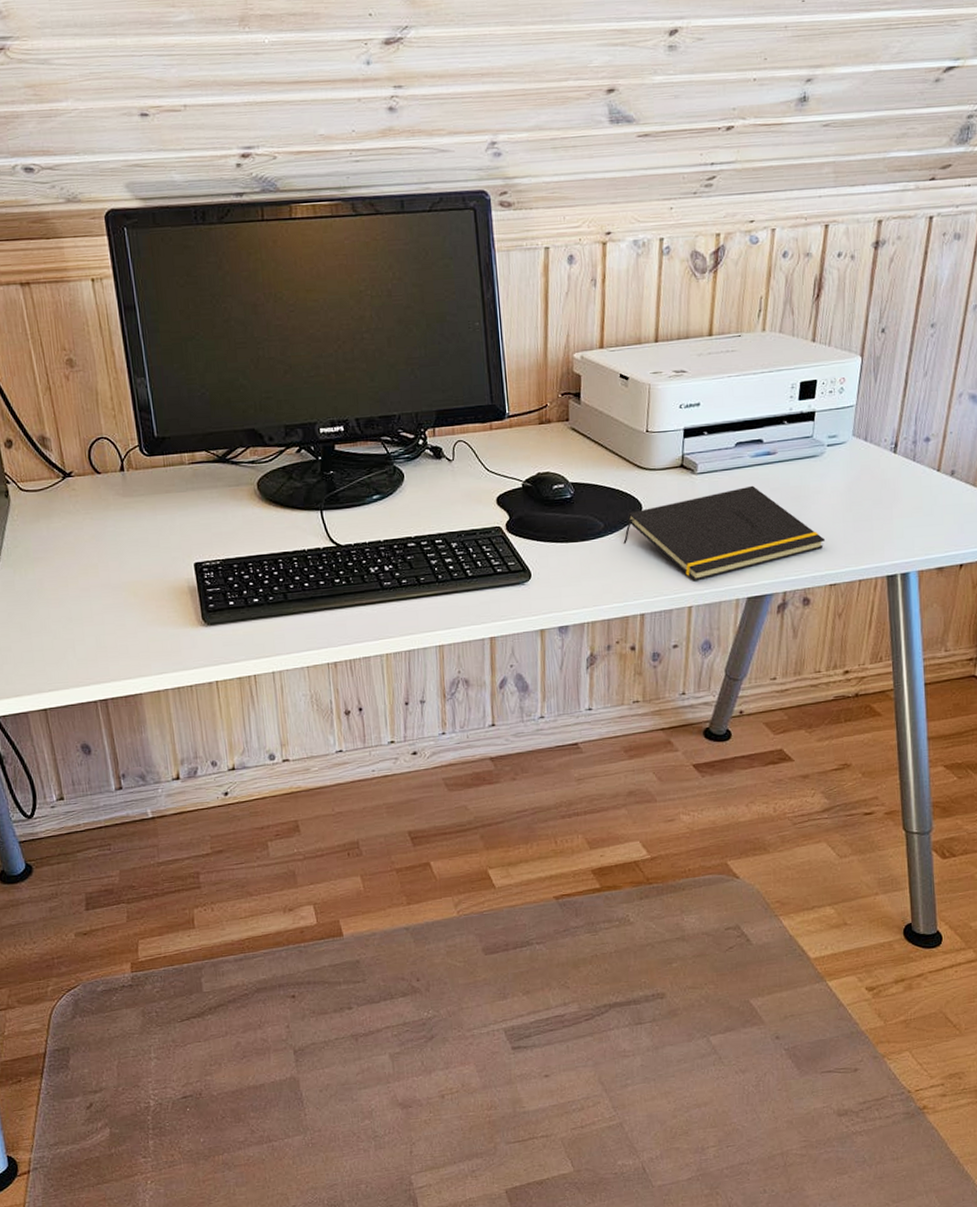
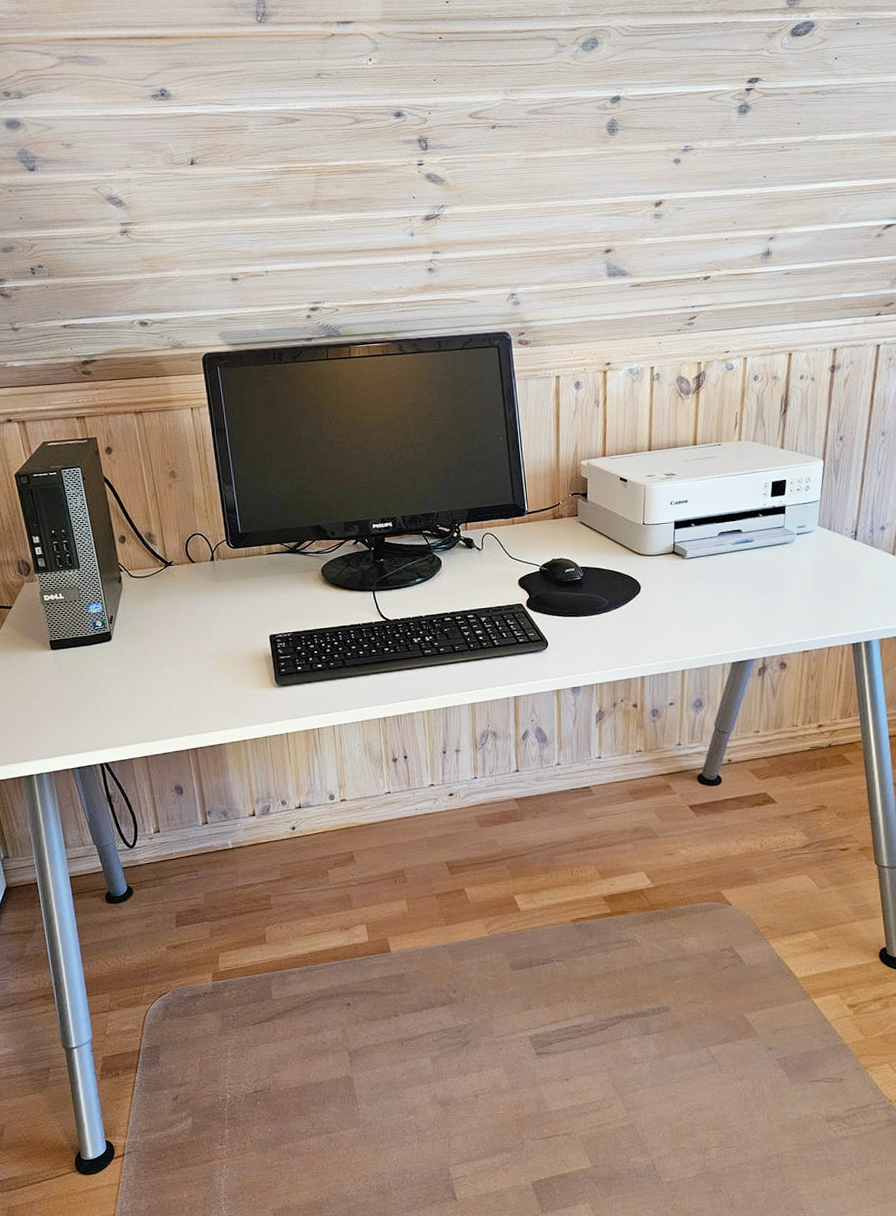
notepad: present [623,485,826,582] -> none [625,568,798,649]

